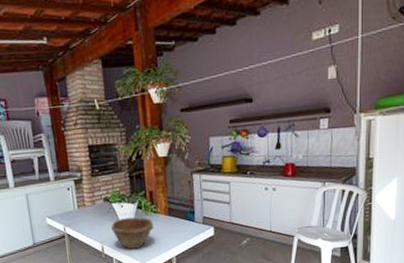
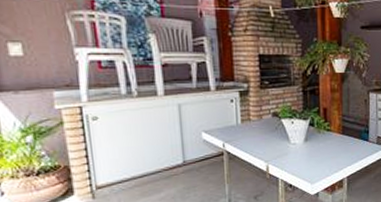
bowl: present [110,217,154,250] -> none [278,135,326,170]

